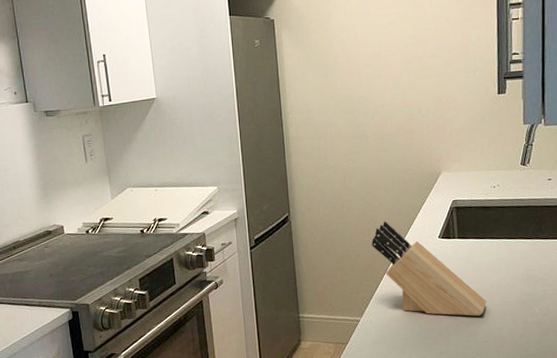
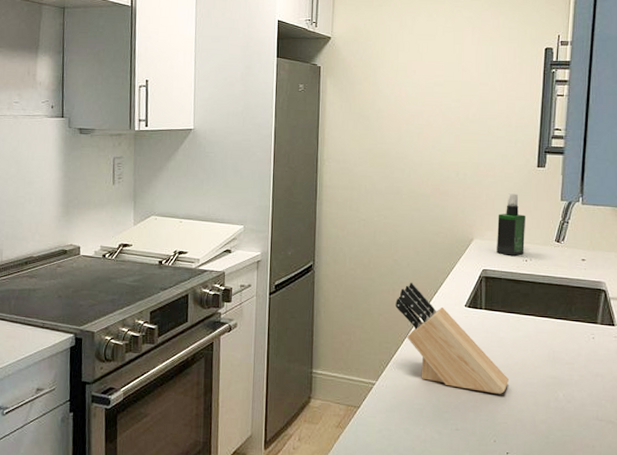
spray bottle: none [463,123,492,184] -> present [497,193,525,256]

